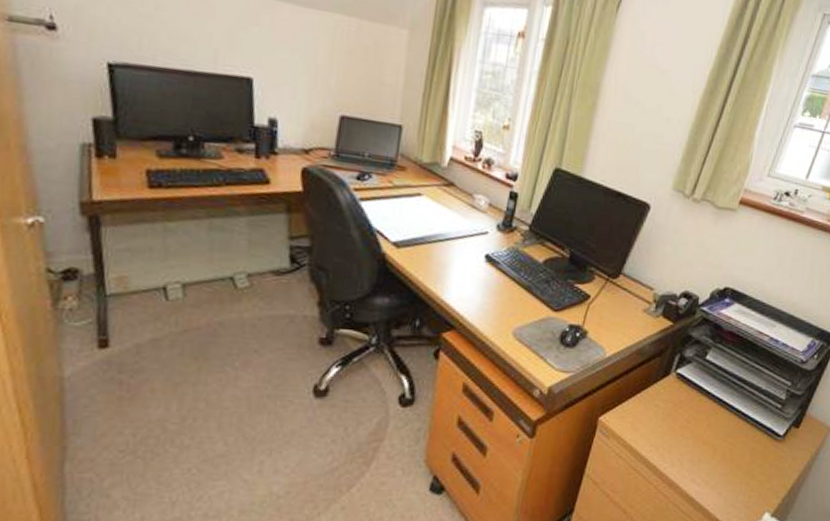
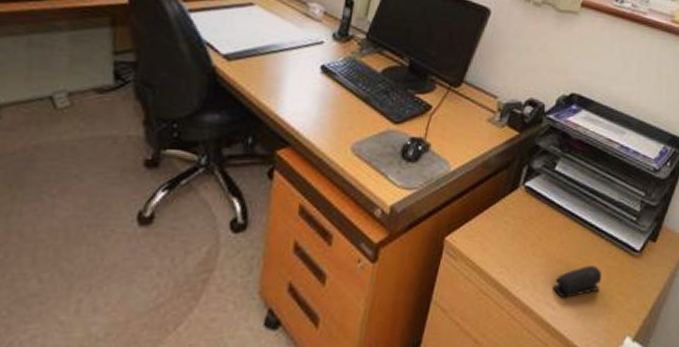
stapler: none [698,447,746,476] -> present [553,265,602,298]

